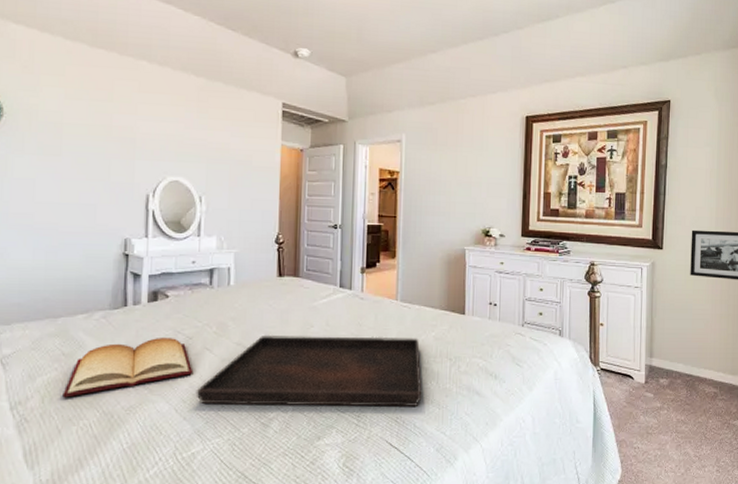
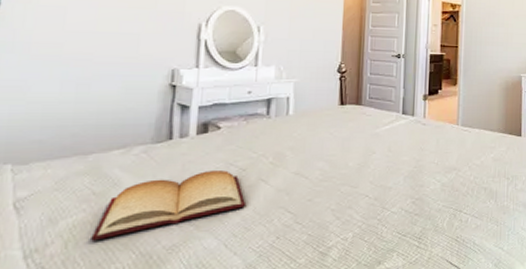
serving tray: present [196,334,422,407] -> none [248,160,481,238]

